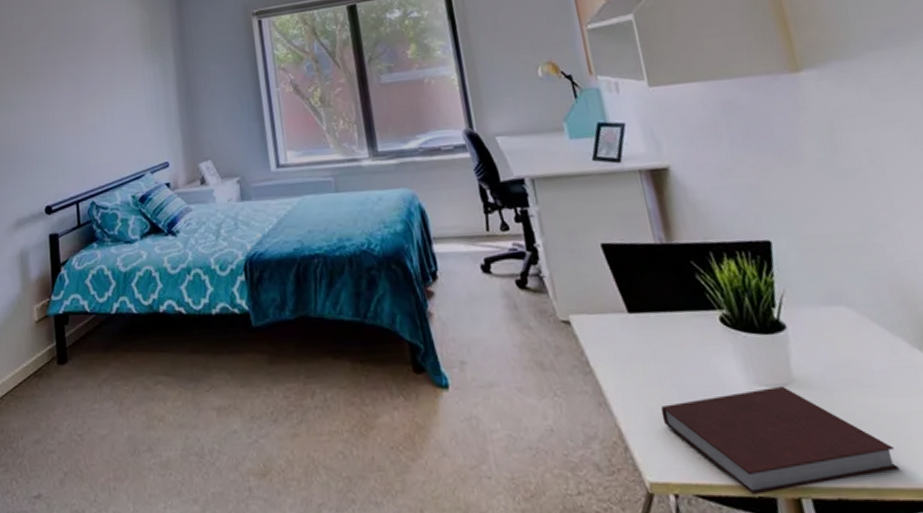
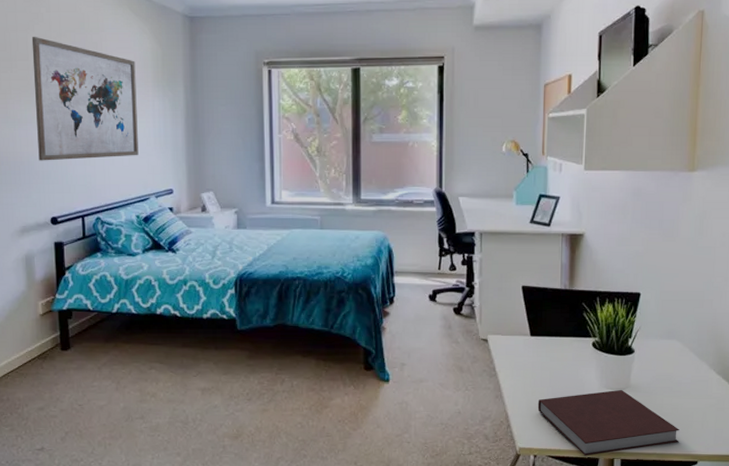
wall art: none [25,19,131,146] -> present [31,36,139,161]

